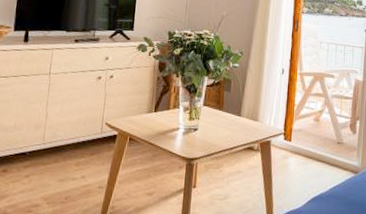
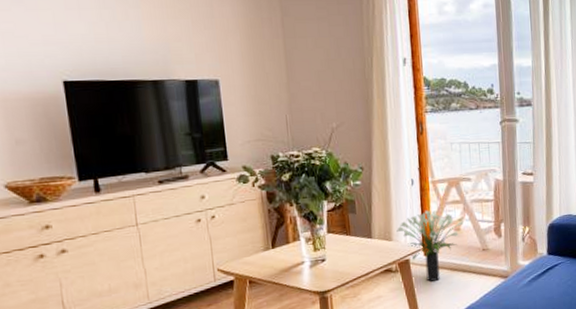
potted plant: none [263,98,323,165] -> present [396,210,464,282]

